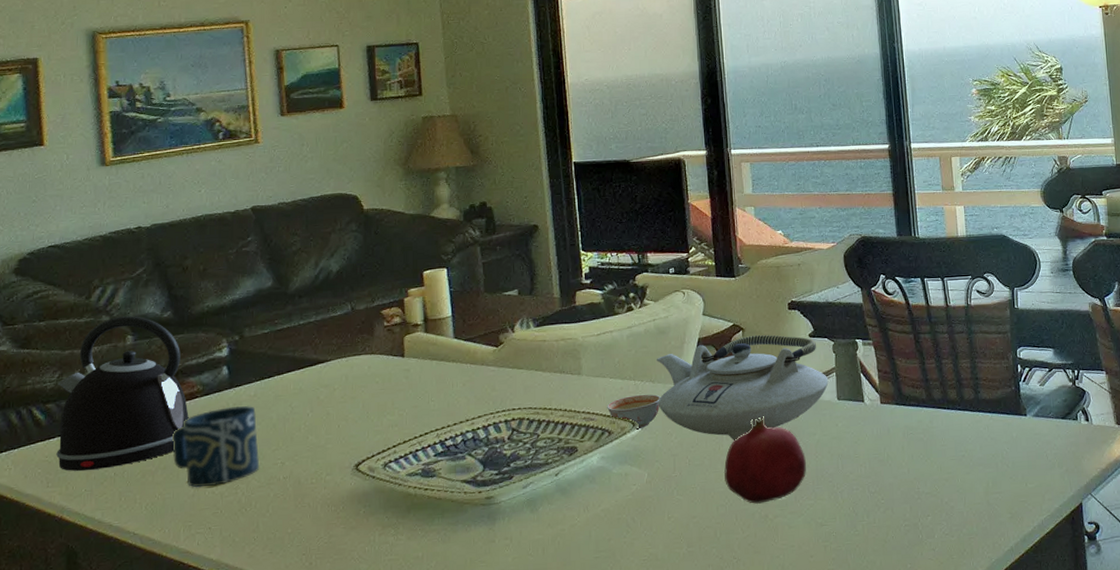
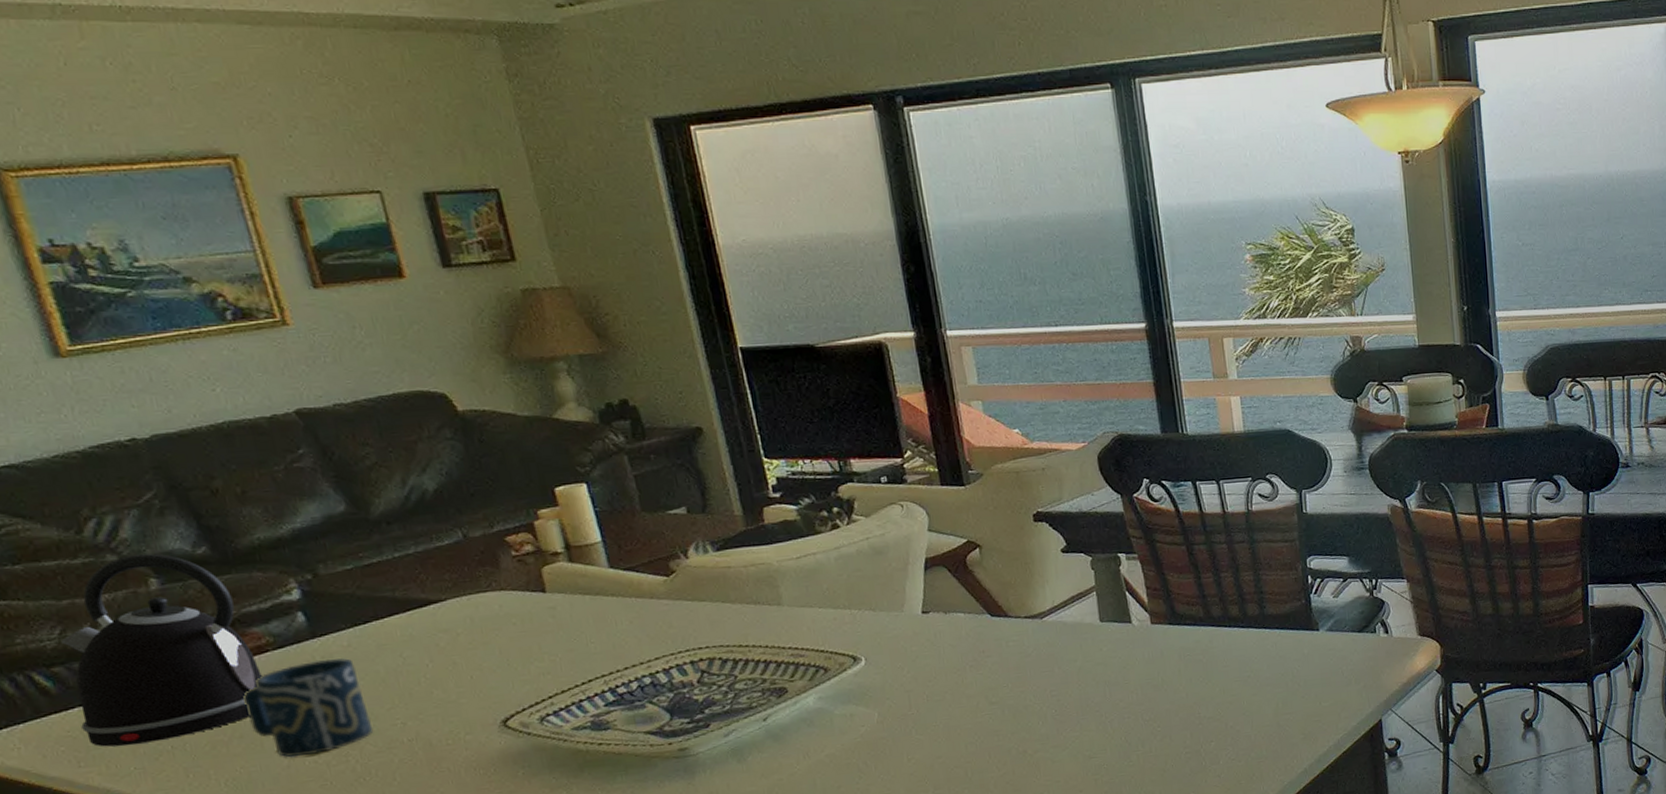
teapot: present [607,335,829,441] -> none [818,551,1089,672]
fruit: present [724,416,806,504] -> none [970,643,1068,740]

